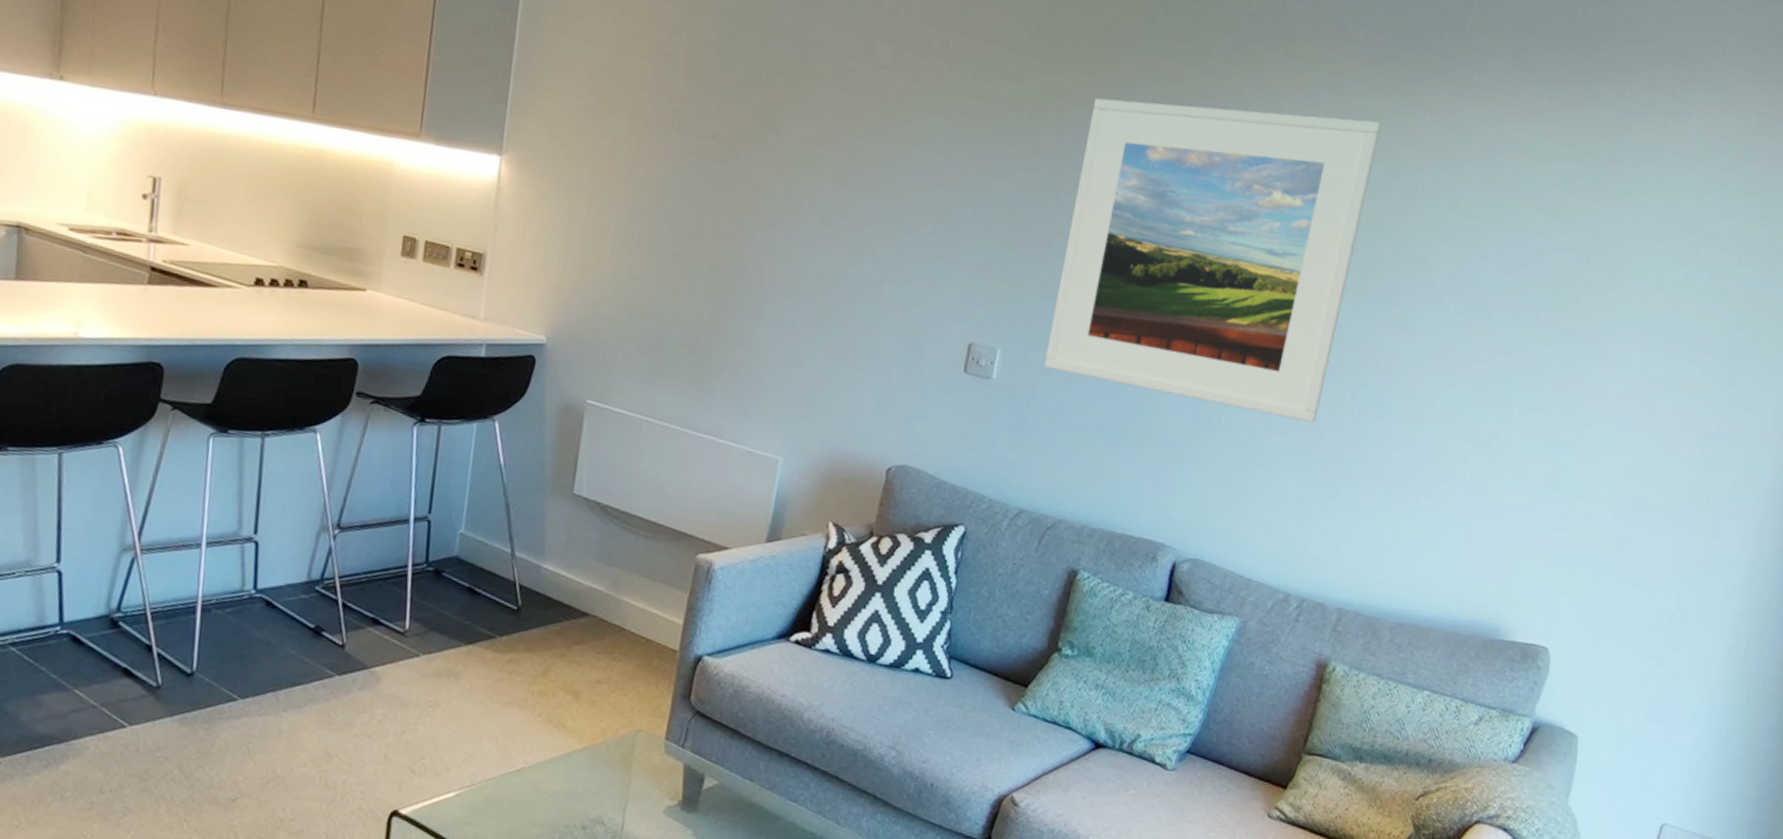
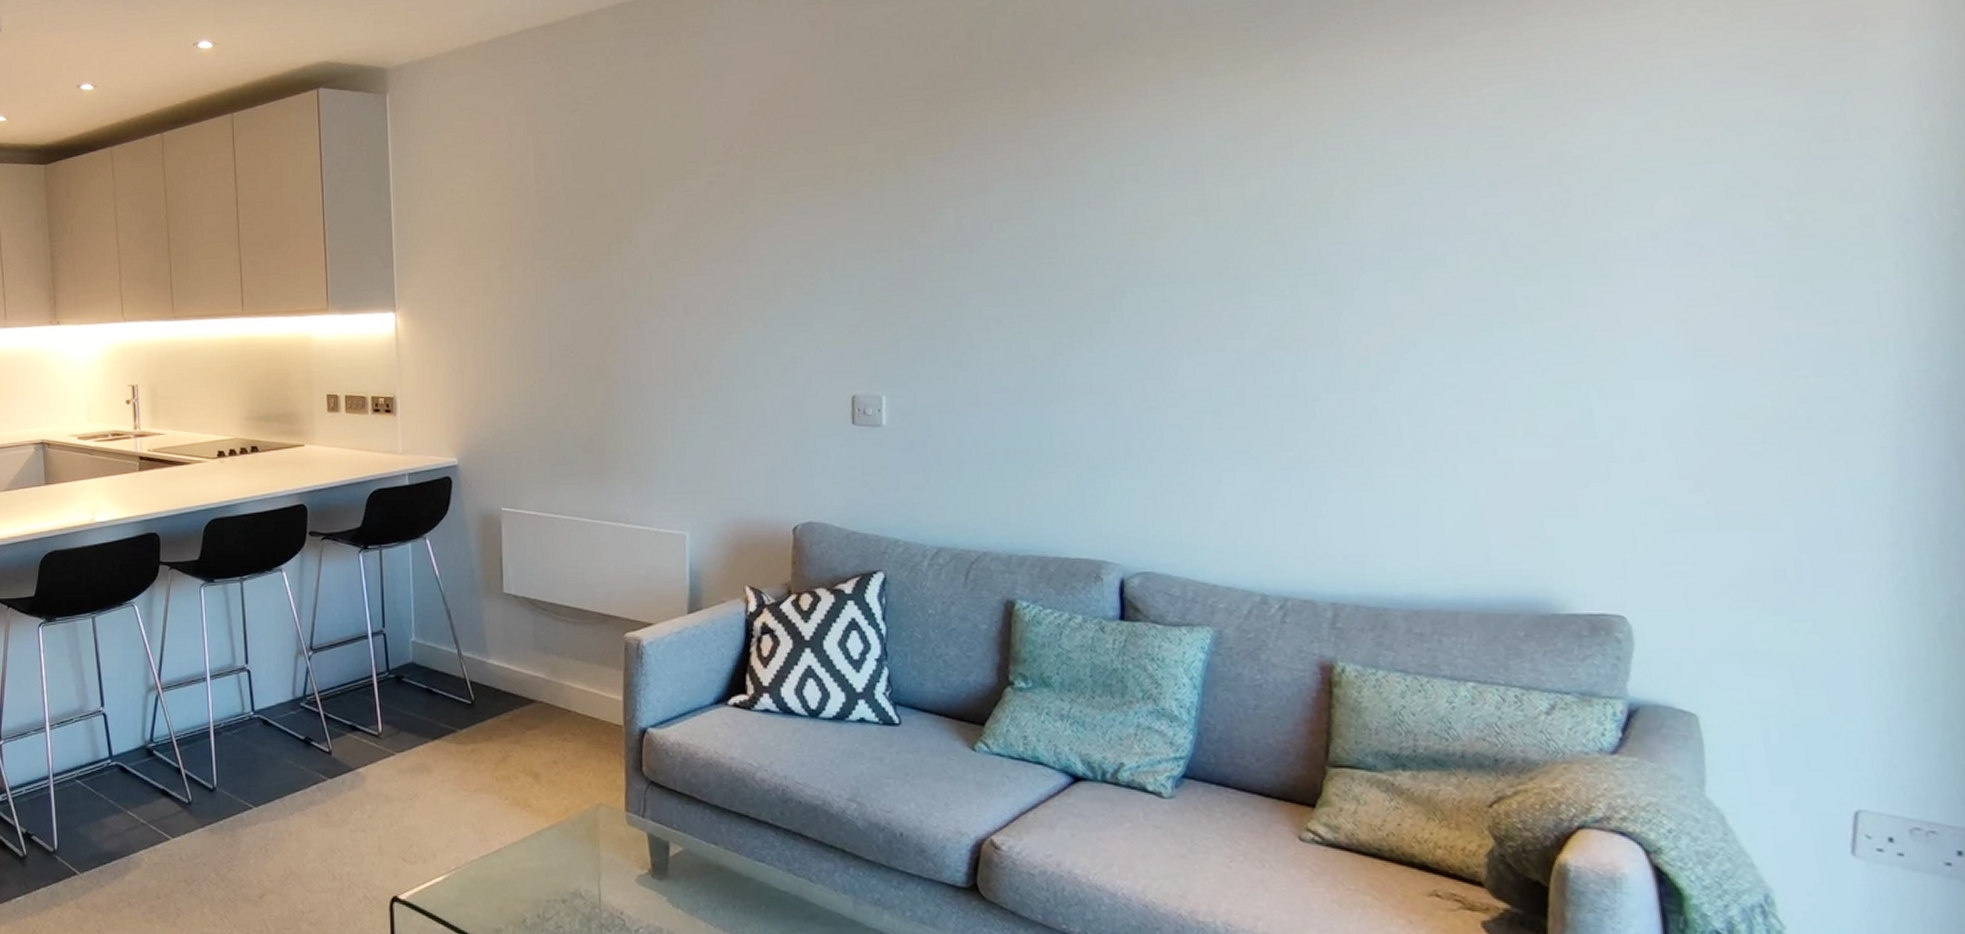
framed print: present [1044,98,1382,423] -> none [932,94,1260,413]

